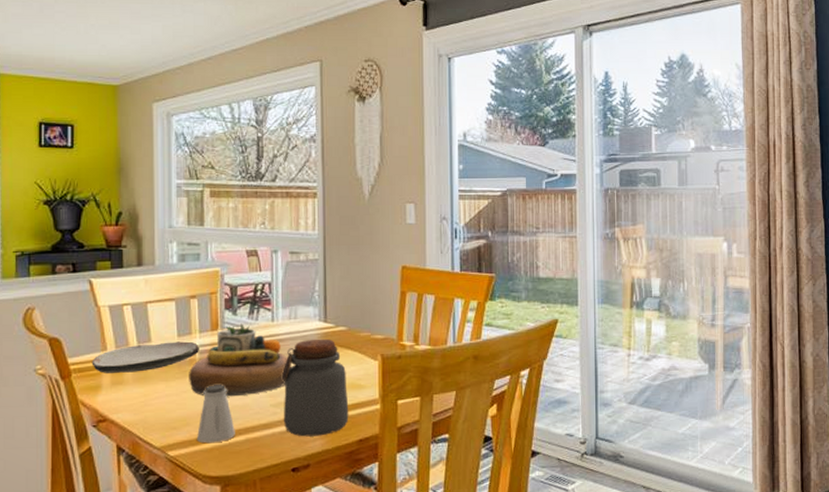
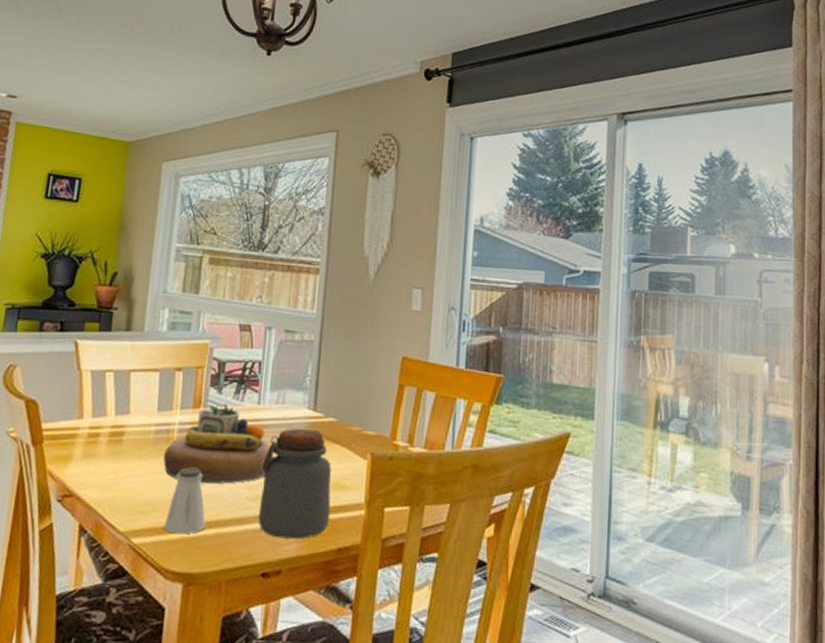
plate: present [91,341,199,373] -> none [65,415,179,446]

